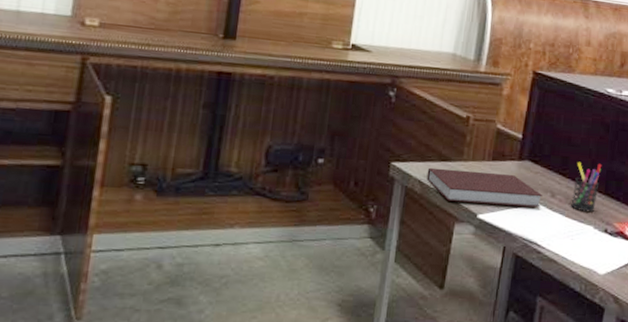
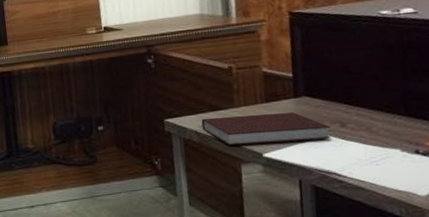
pen holder: present [571,161,602,213] -> none [362,86,398,137]

